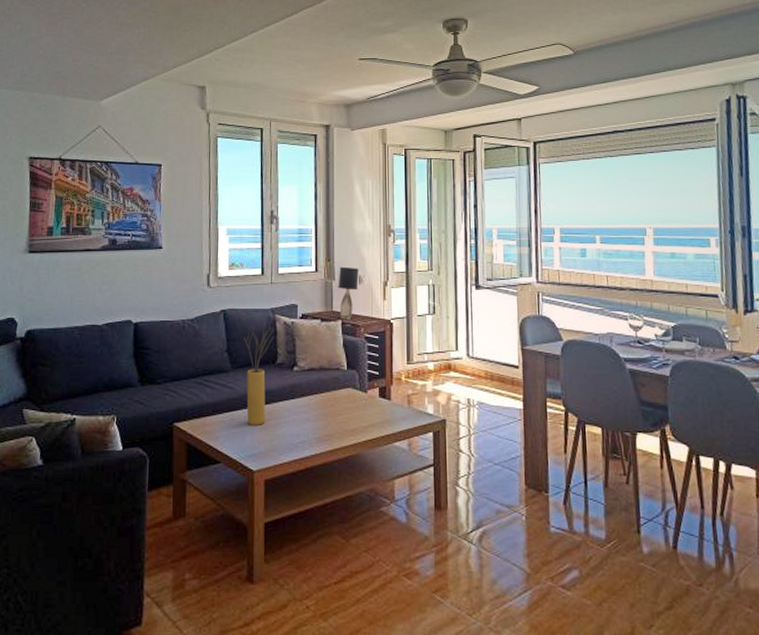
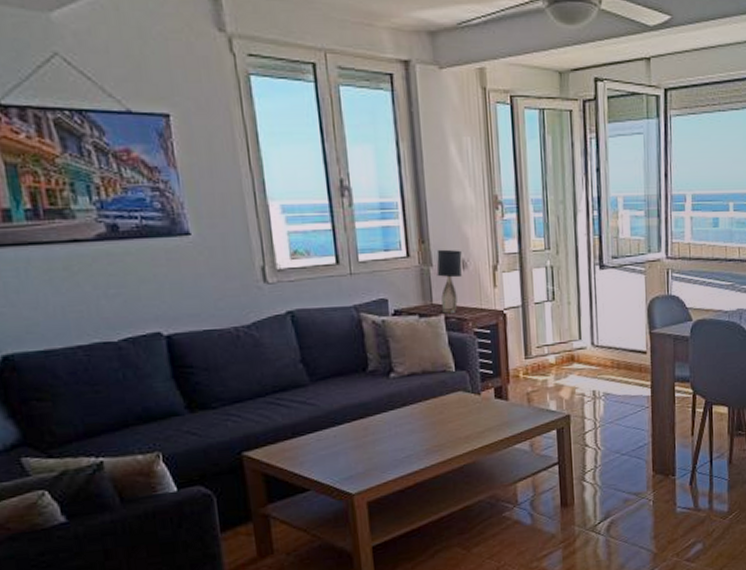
vase: present [244,320,274,425] -> none [322,320,361,445]

